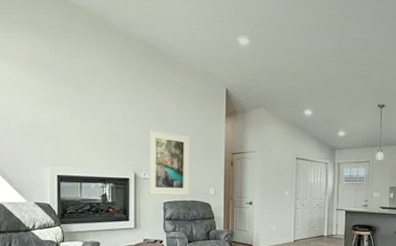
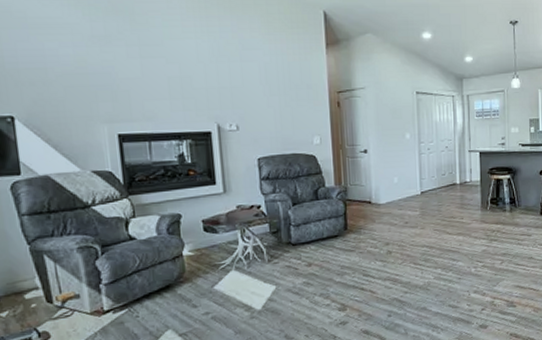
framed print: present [148,129,190,195] -> none [230,69,289,150]

